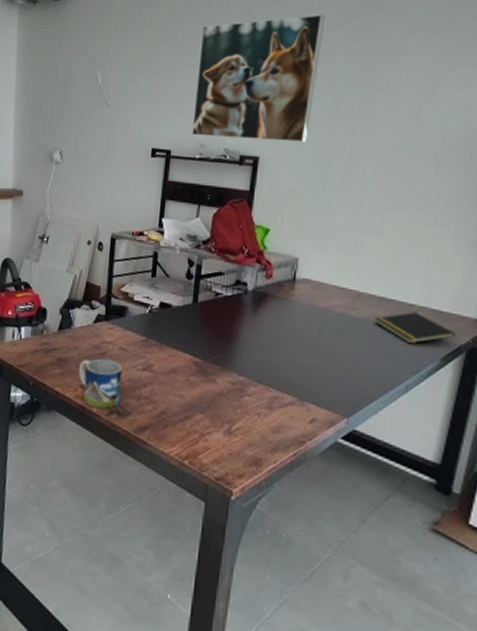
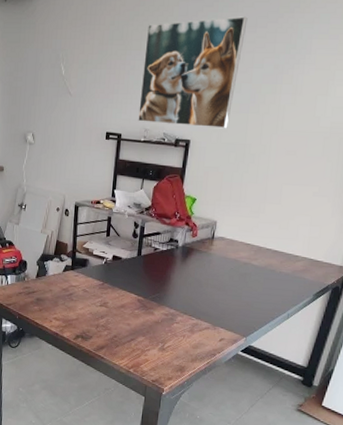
mug: present [78,358,123,410] -> none [52,298,86,335]
notepad: present [375,312,456,344] -> none [270,261,326,285]

